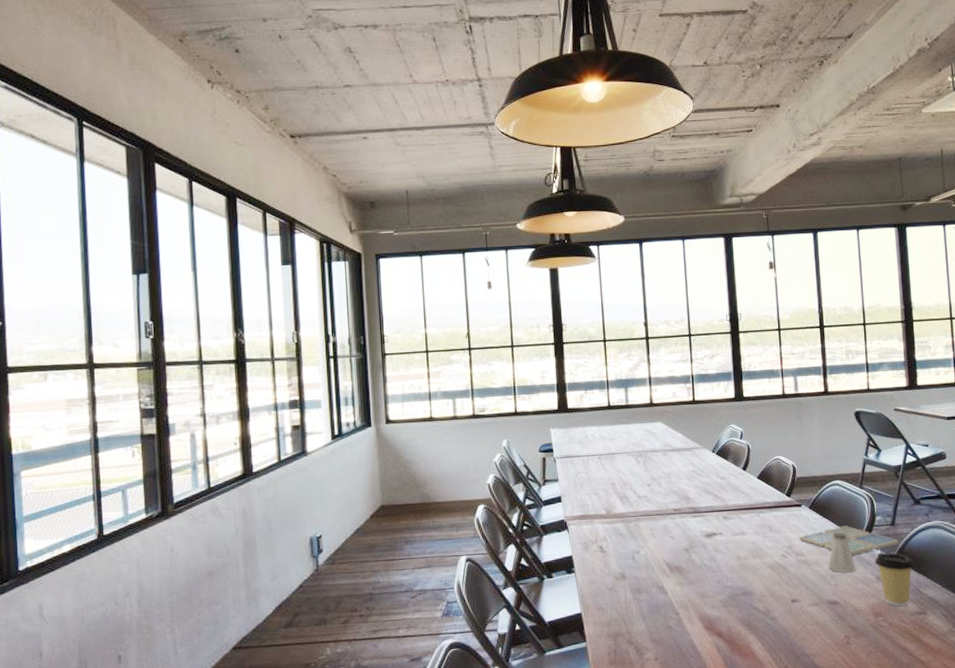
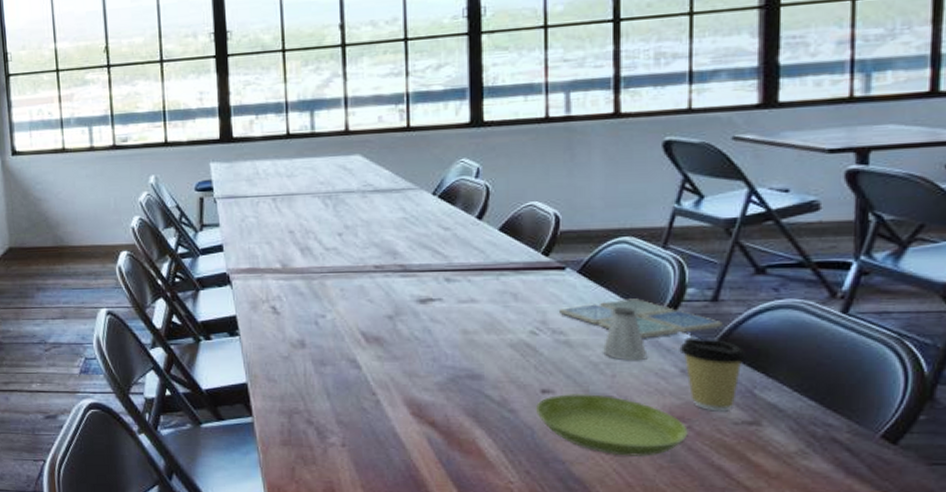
saucer: none [789,600,884,647] -> present [536,394,688,456]

